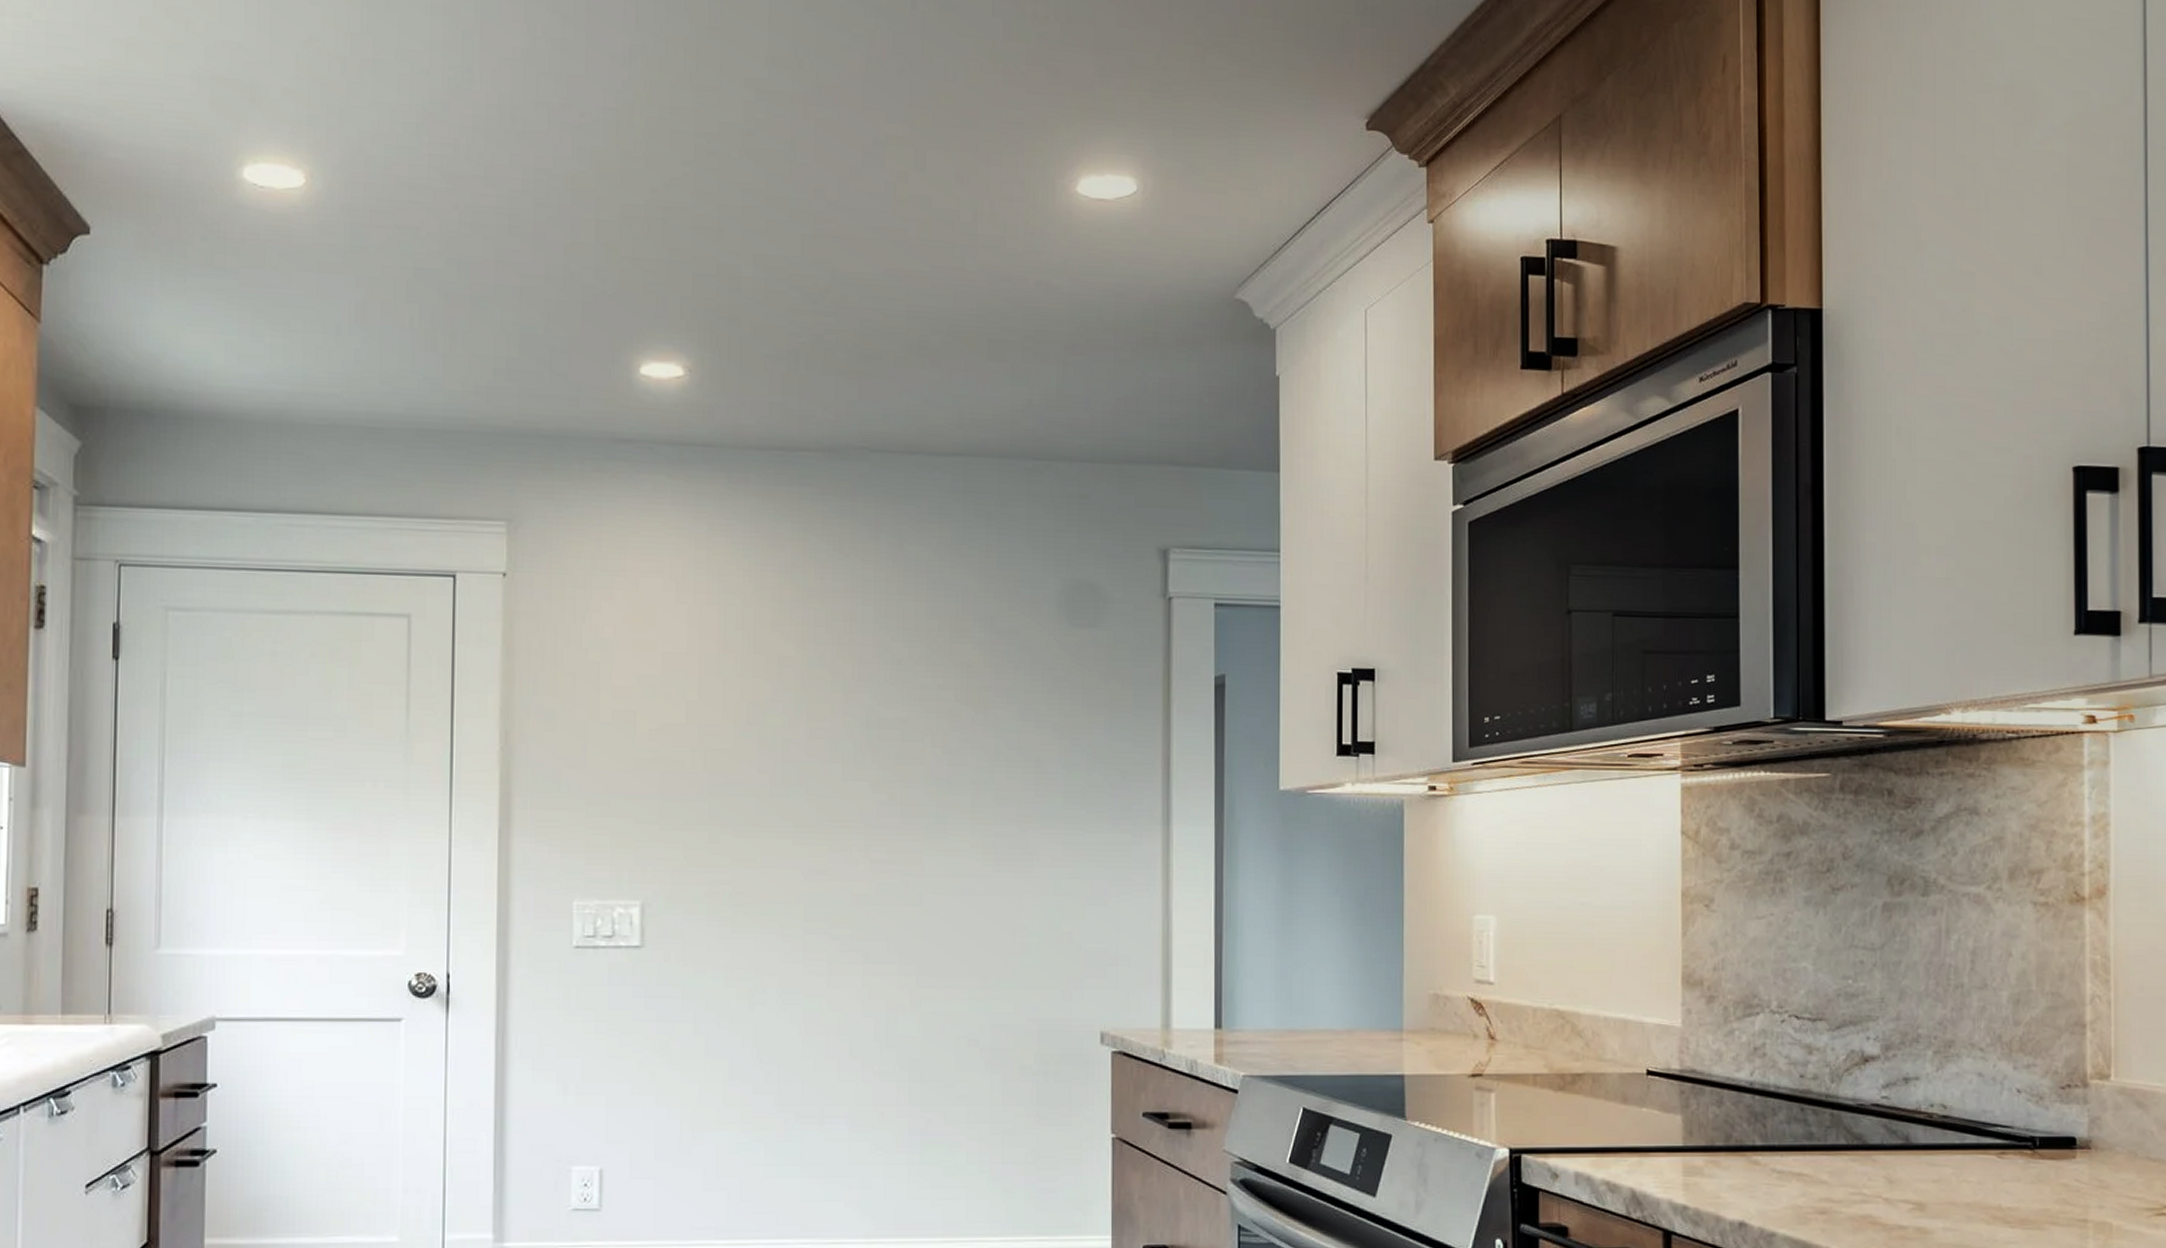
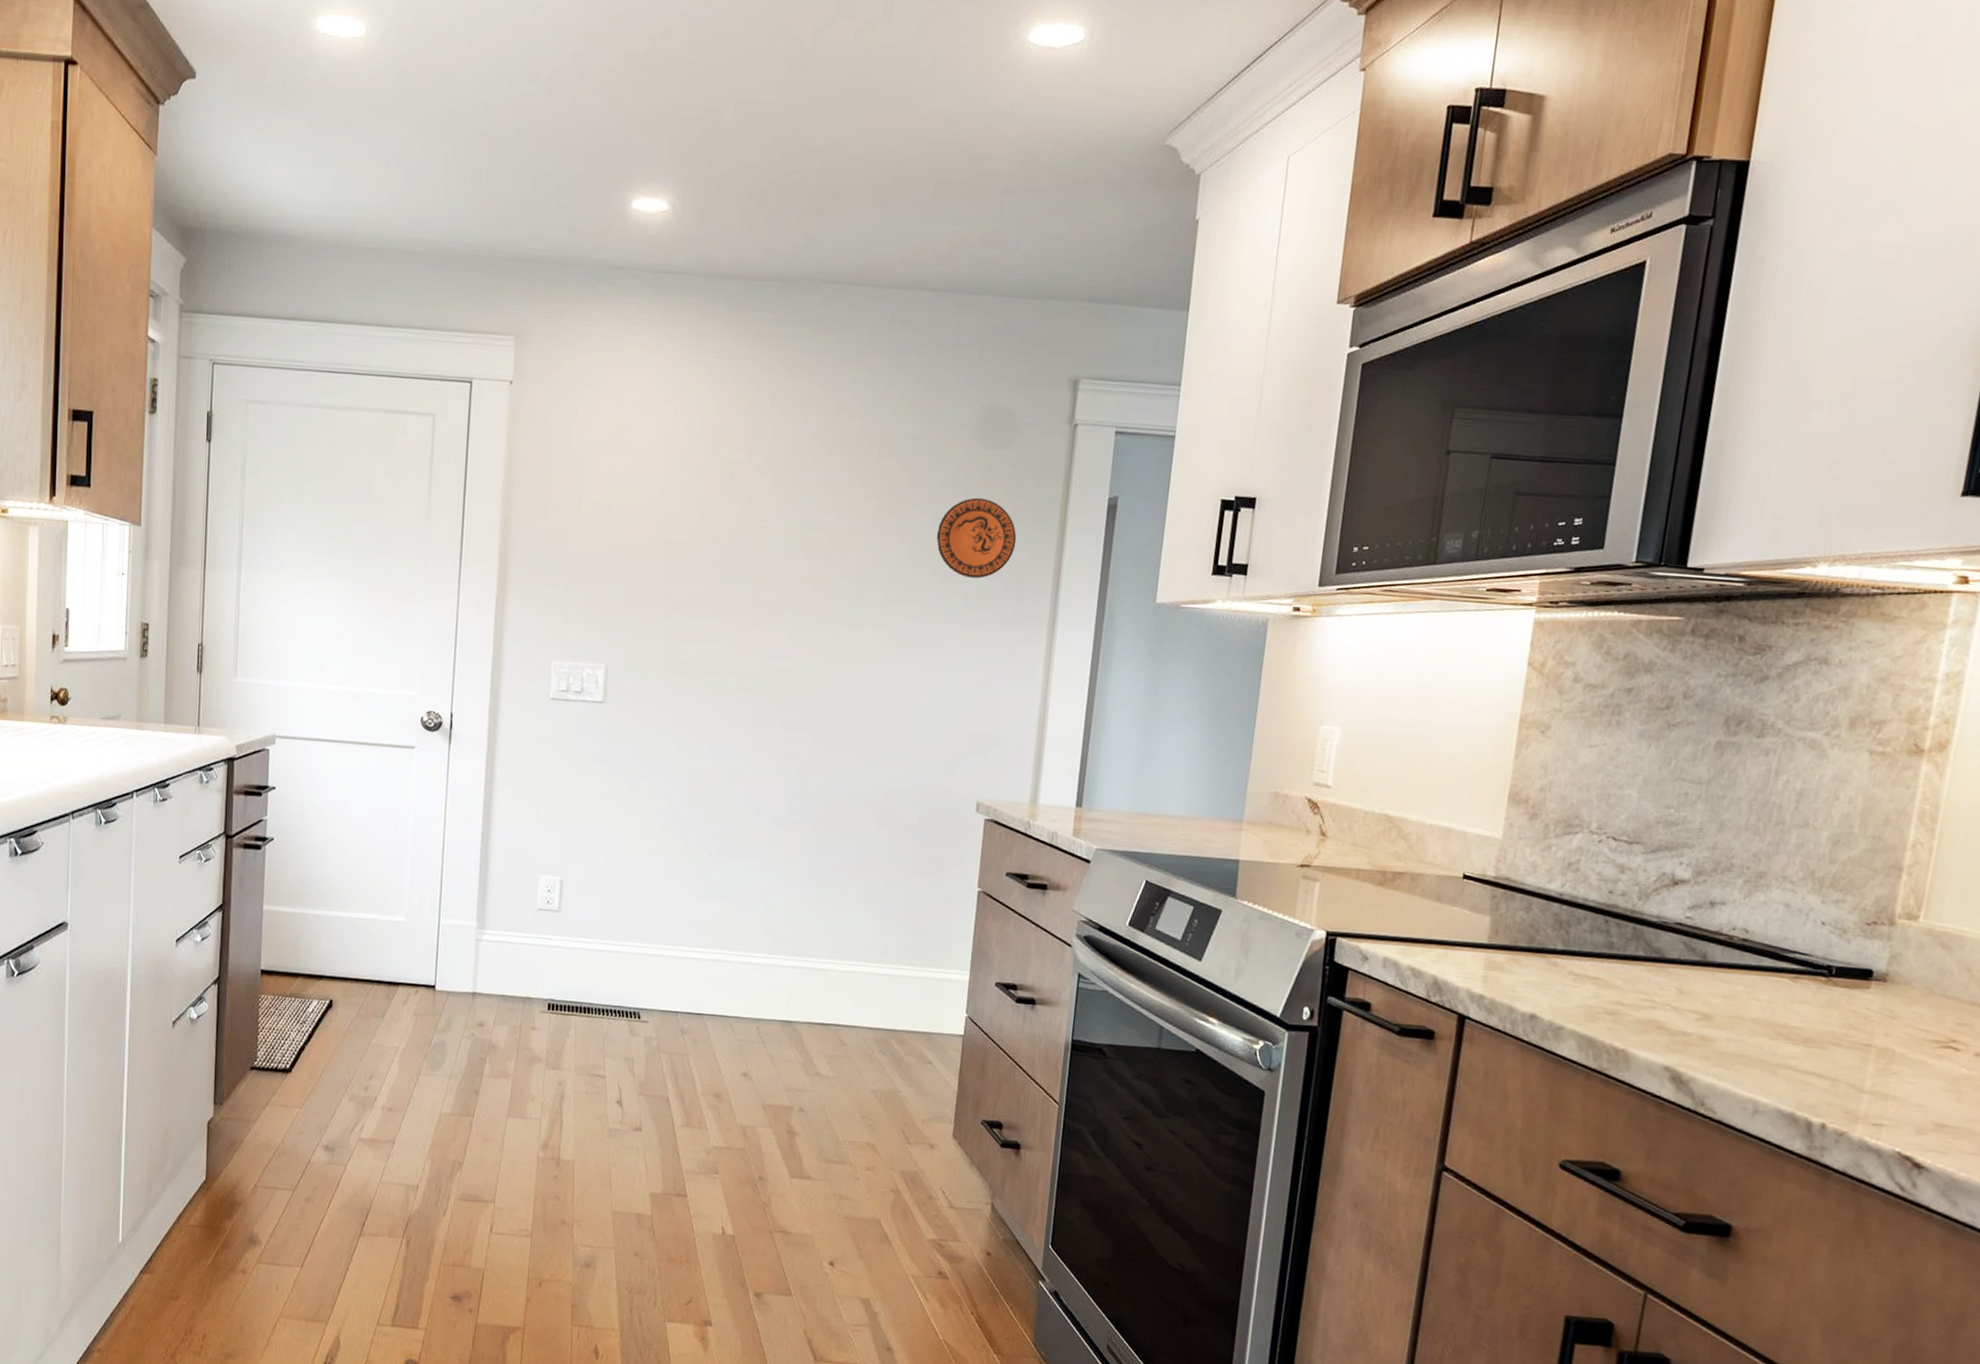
decorative plate: none [1025,684,1117,774] -> present [936,498,1017,579]

